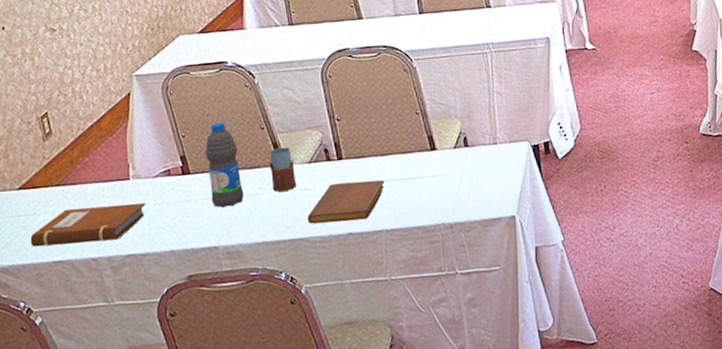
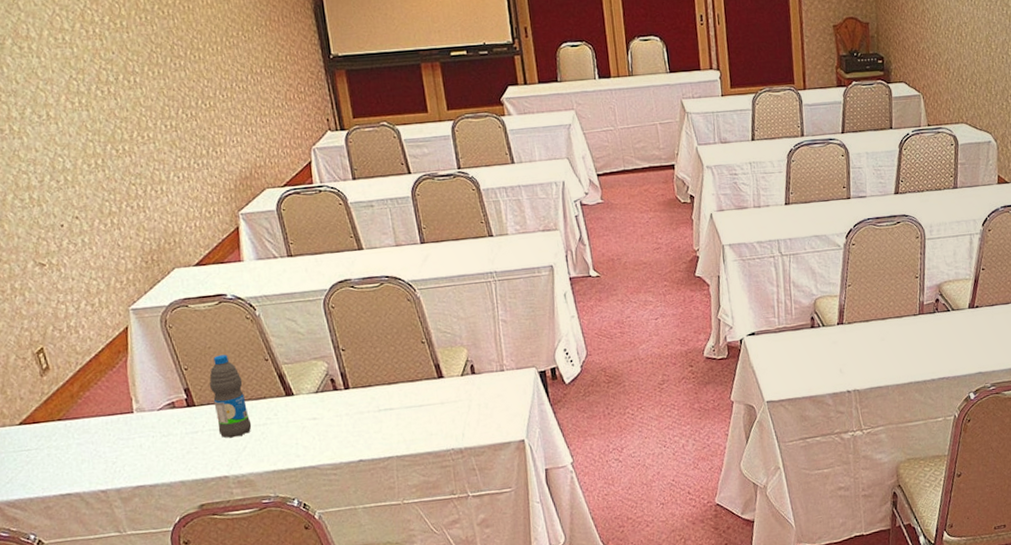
notebook: present [30,203,146,247] -> none [35,435,152,481]
drinking glass: present [269,147,297,192] -> none [275,377,305,422]
notebook: present [307,180,385,224] -> none [316,408,394,452]

